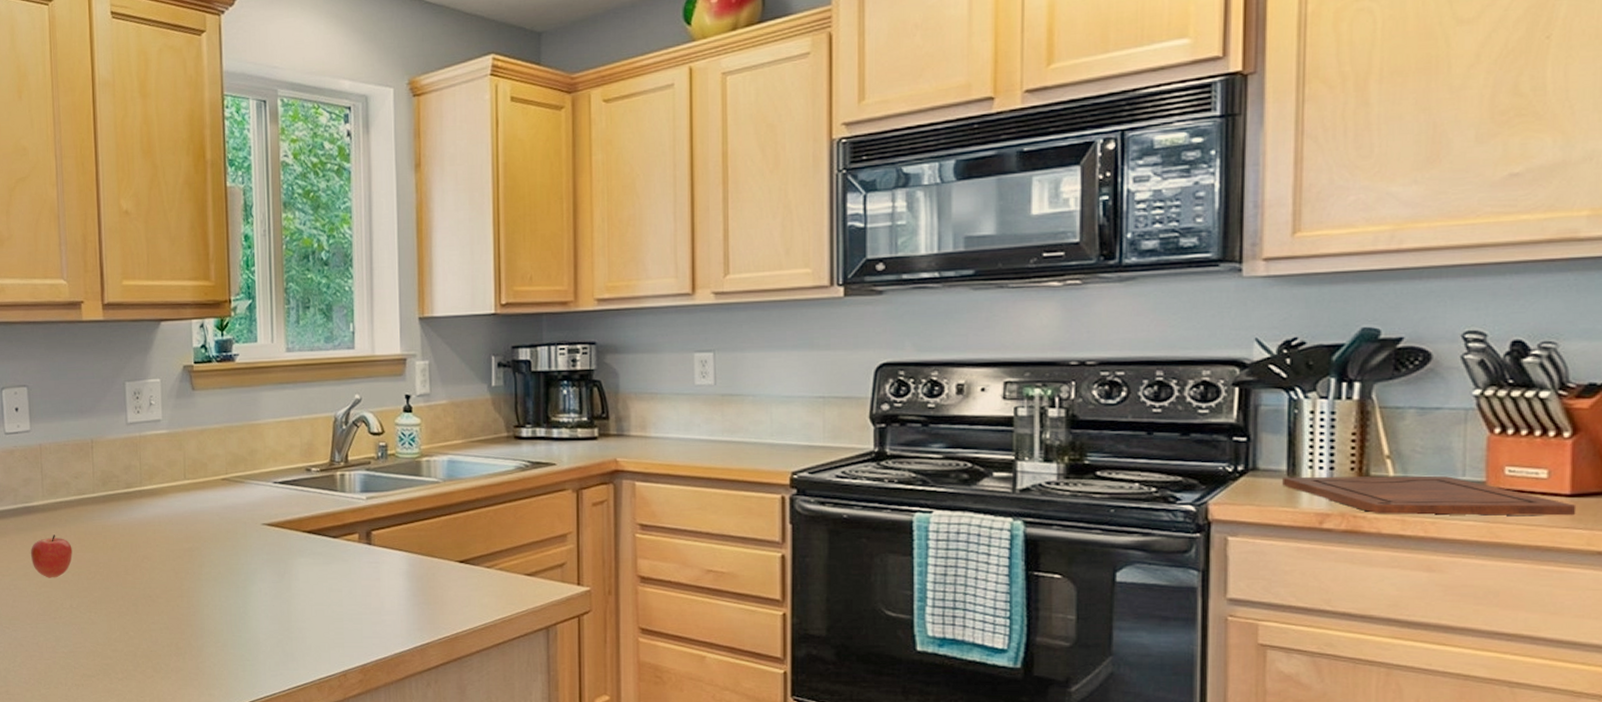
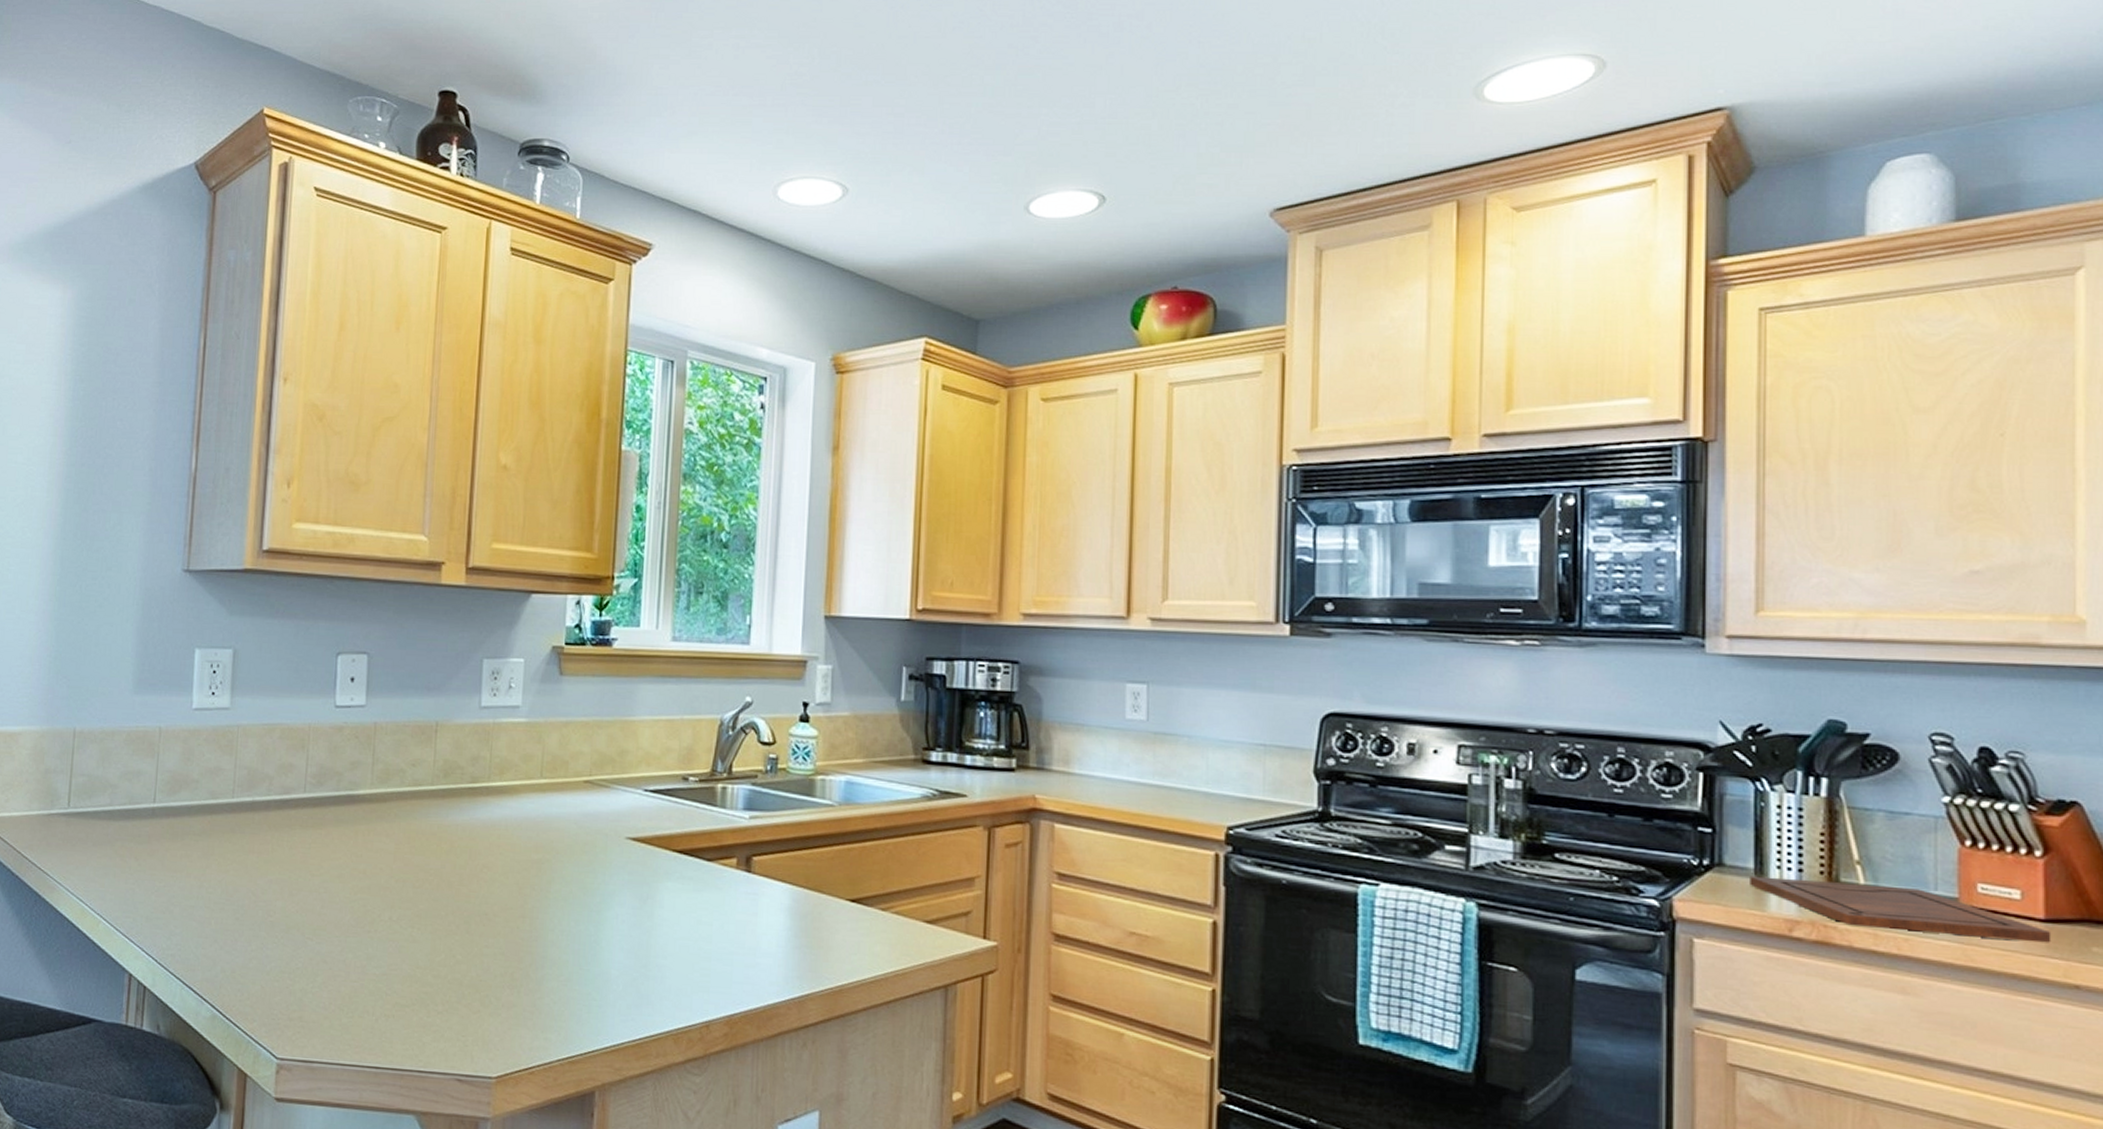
fruit: present [30,534,73,578] -> none [348,830,399,883]

